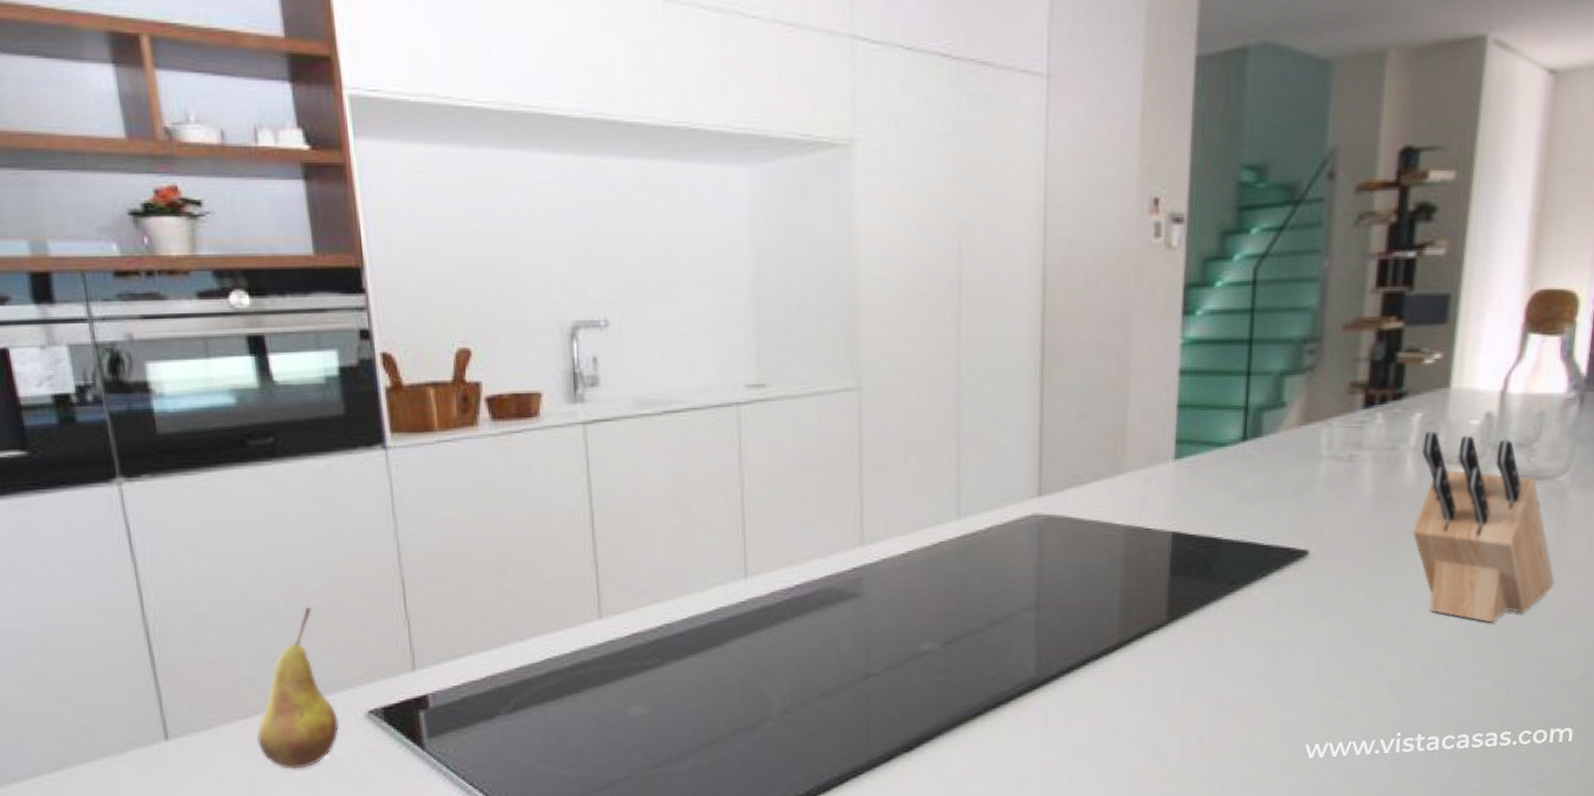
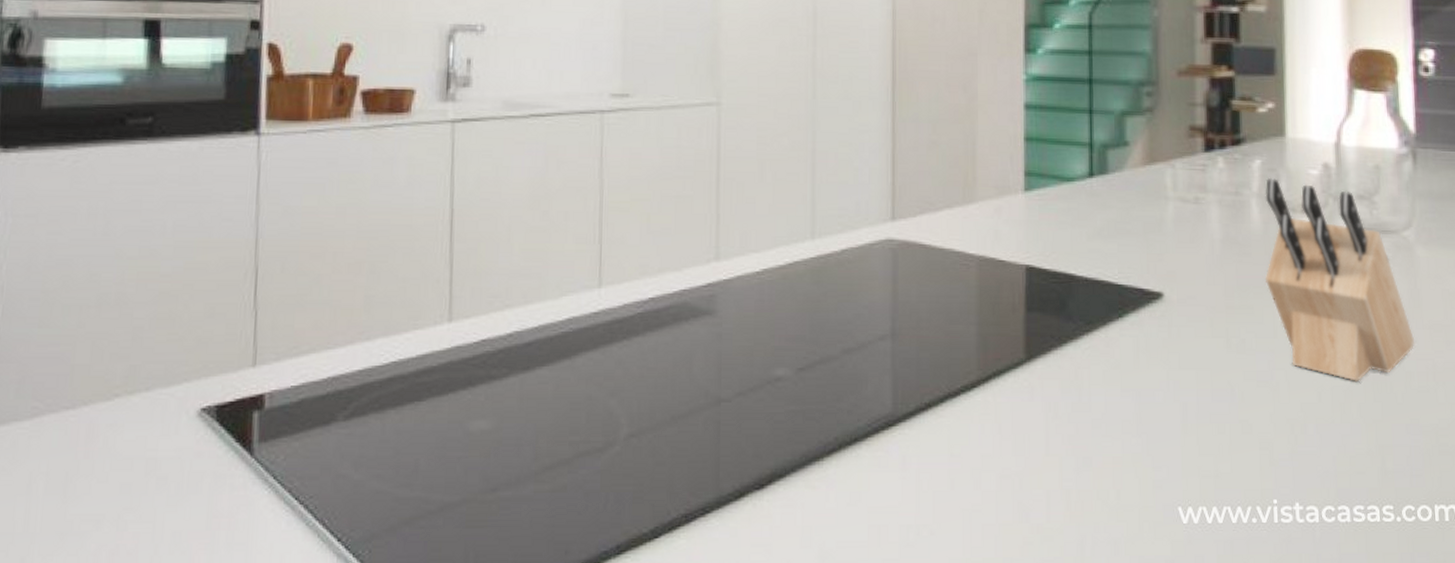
fruit: present [256,607,340,770] -> none [80,292,170,470]

